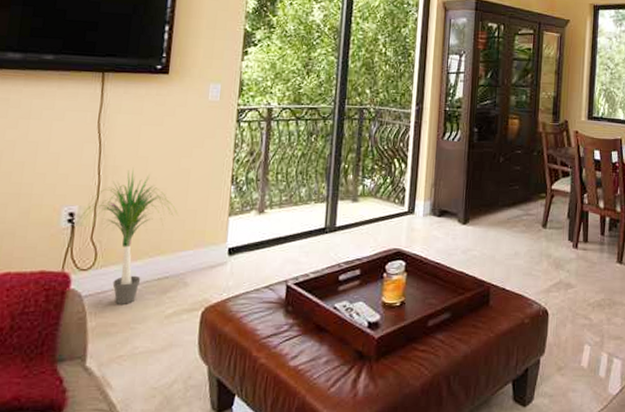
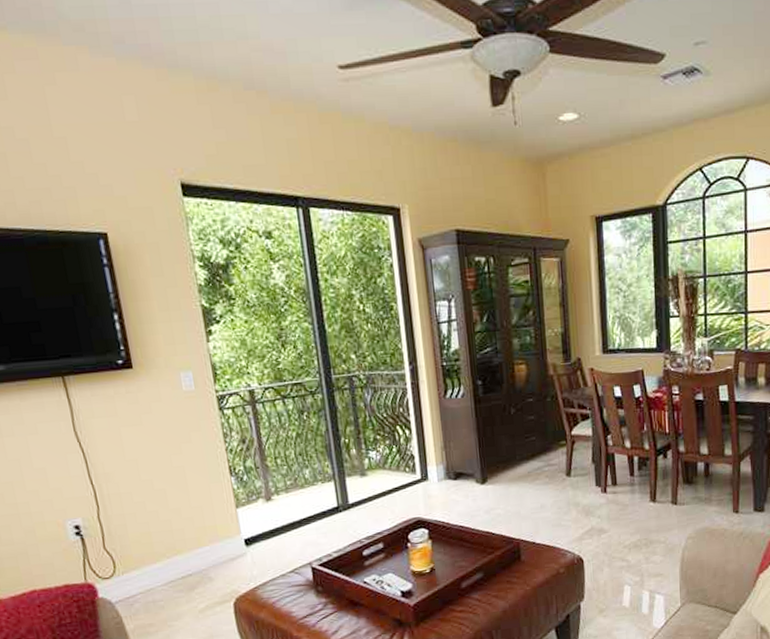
potted plant: present [77,168,178,304] -> none [85,473,184,606]

